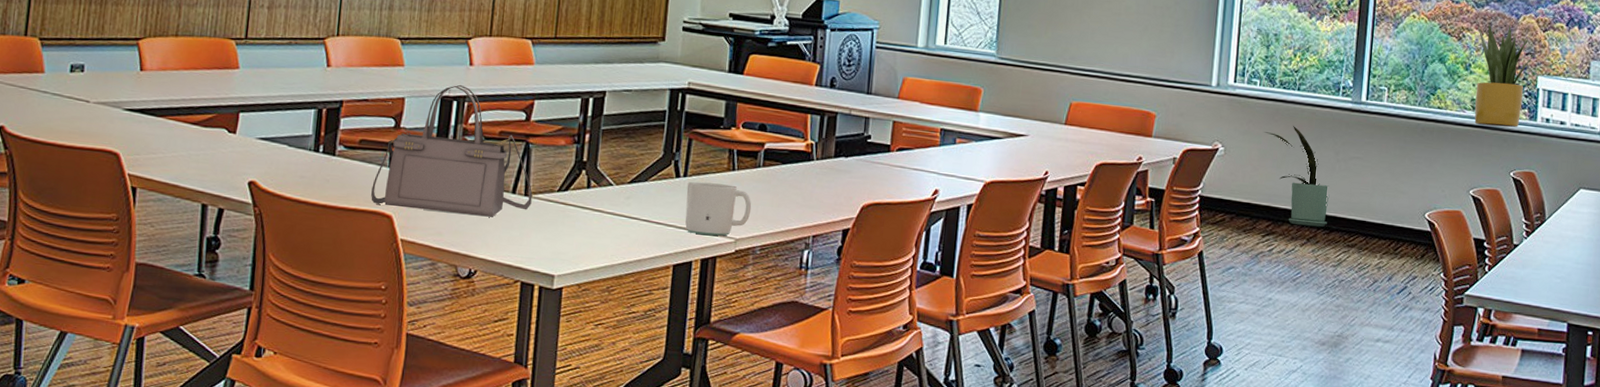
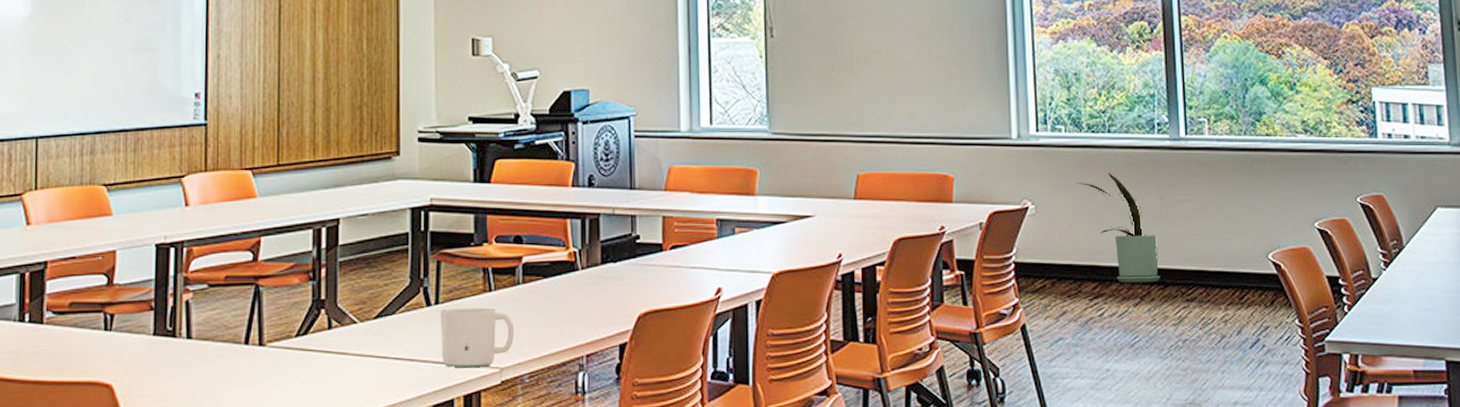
handbag: present [371,84,533,217] -> none [87,228,268,375]
planter: present [1474,22,1535,128] -> none [1298,32,1365,150]

